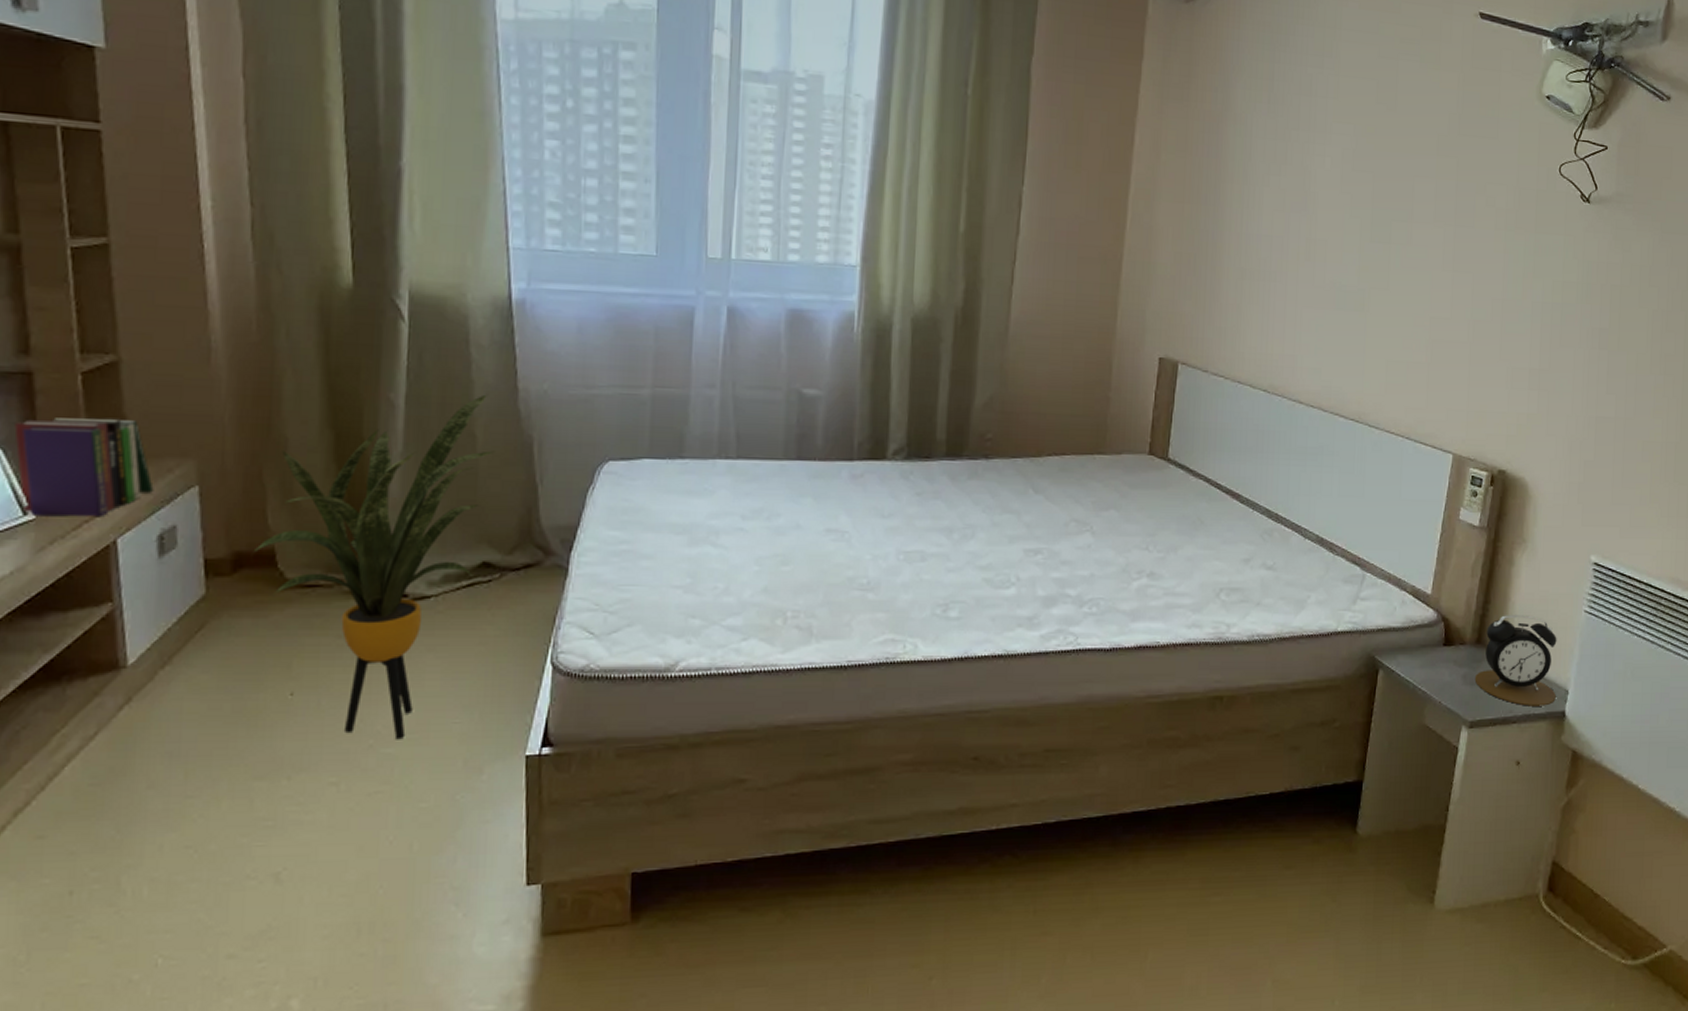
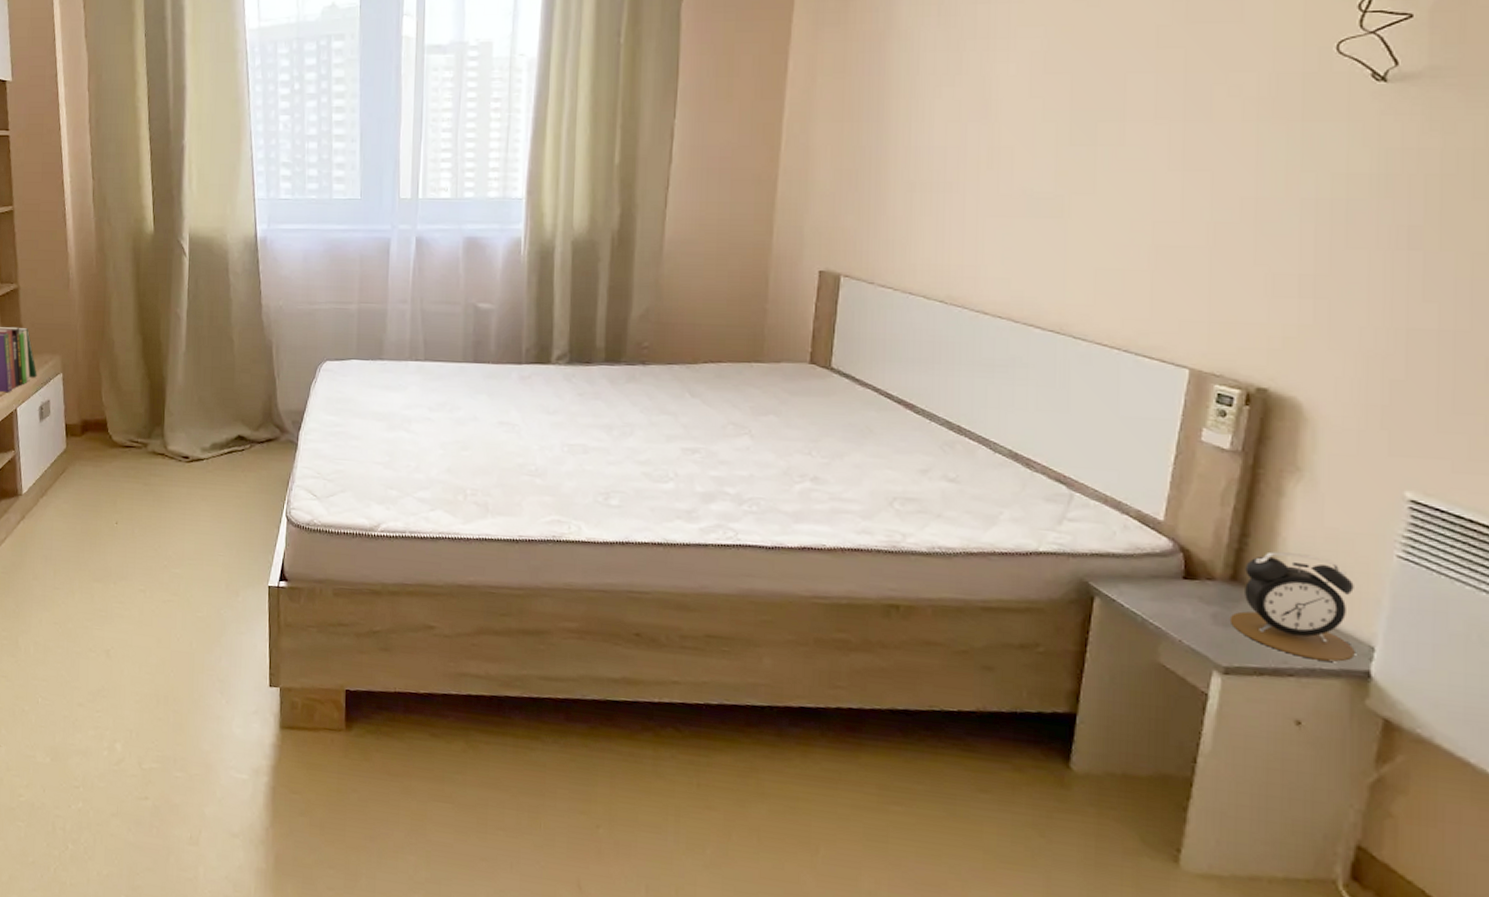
house plant: present [255,394,495,740] -> none [95,309,246,564]

